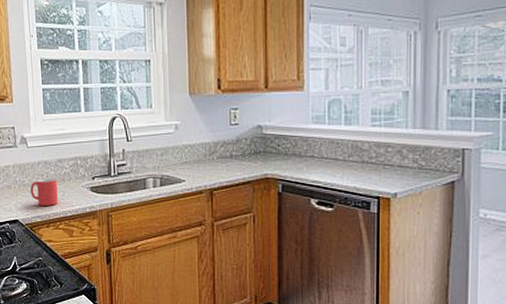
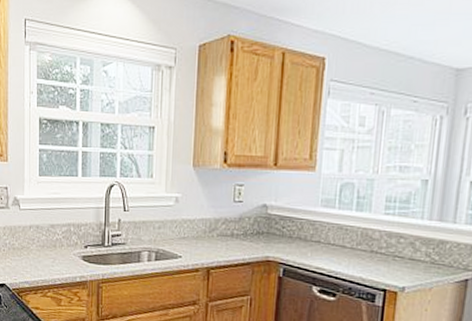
mug: present [30,178,58,206] -> none [20,242,48,272]

